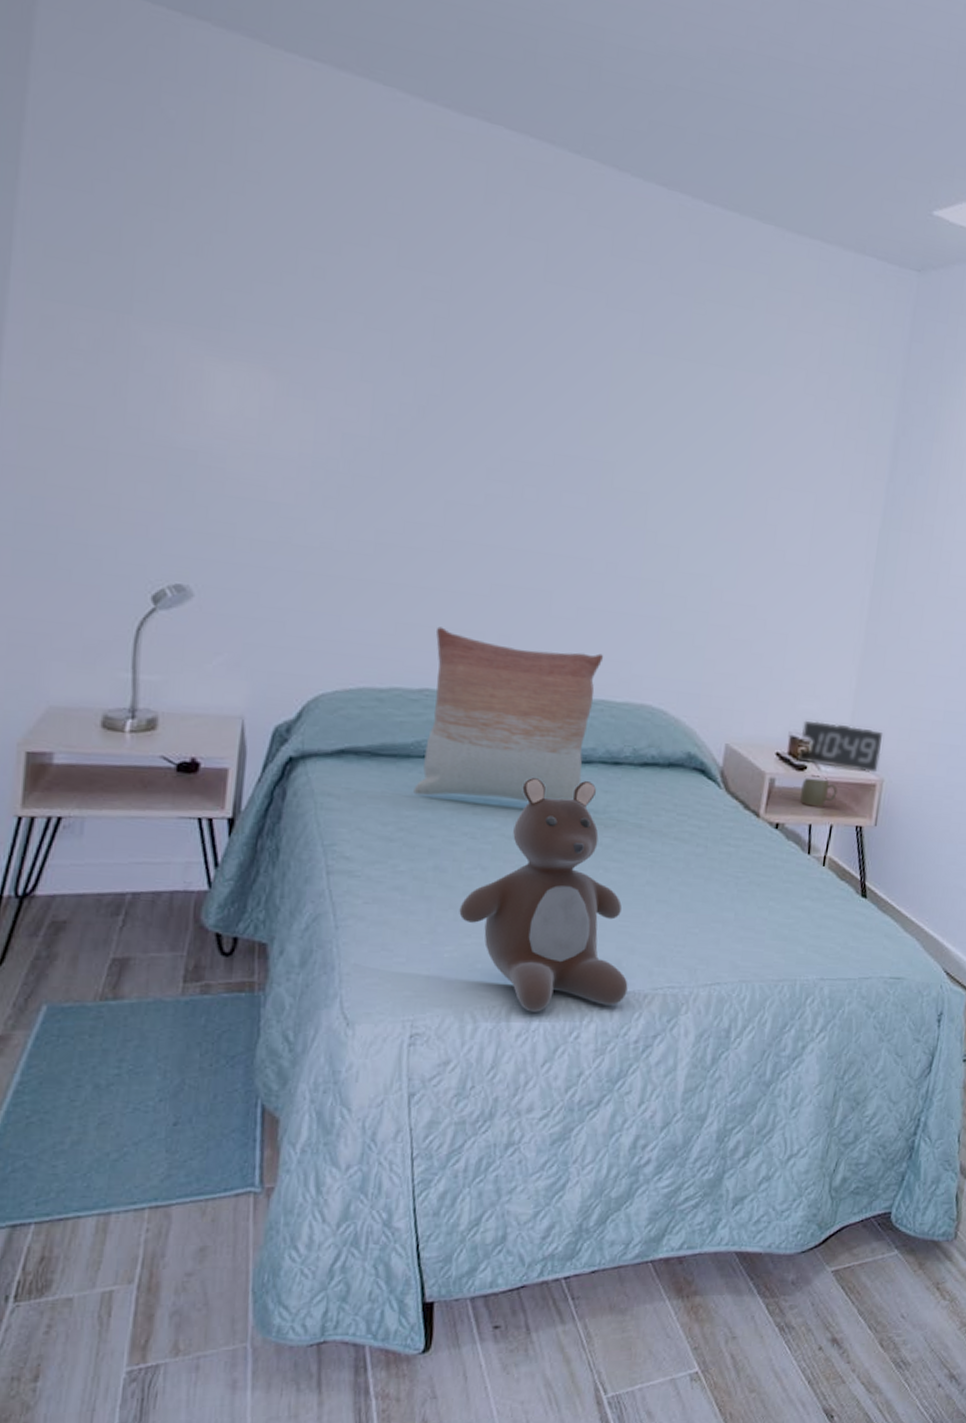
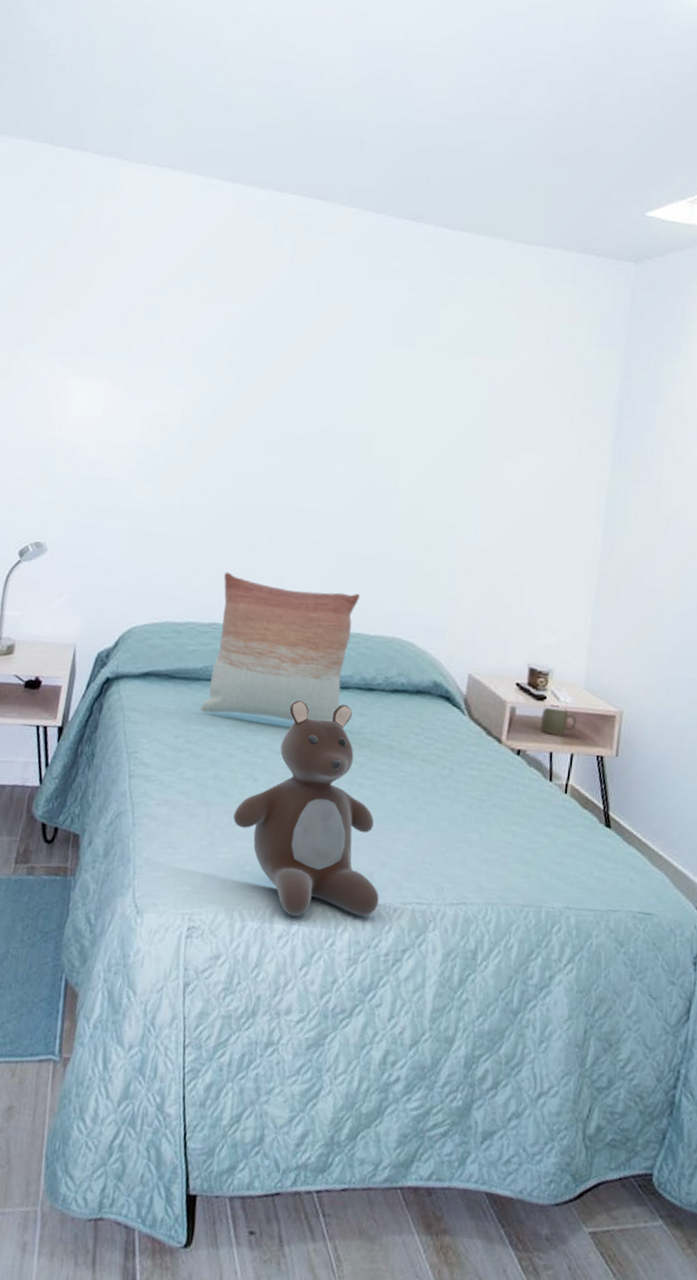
alarm clock: present [798,720,883,773] -> none [537,653,621,705]

